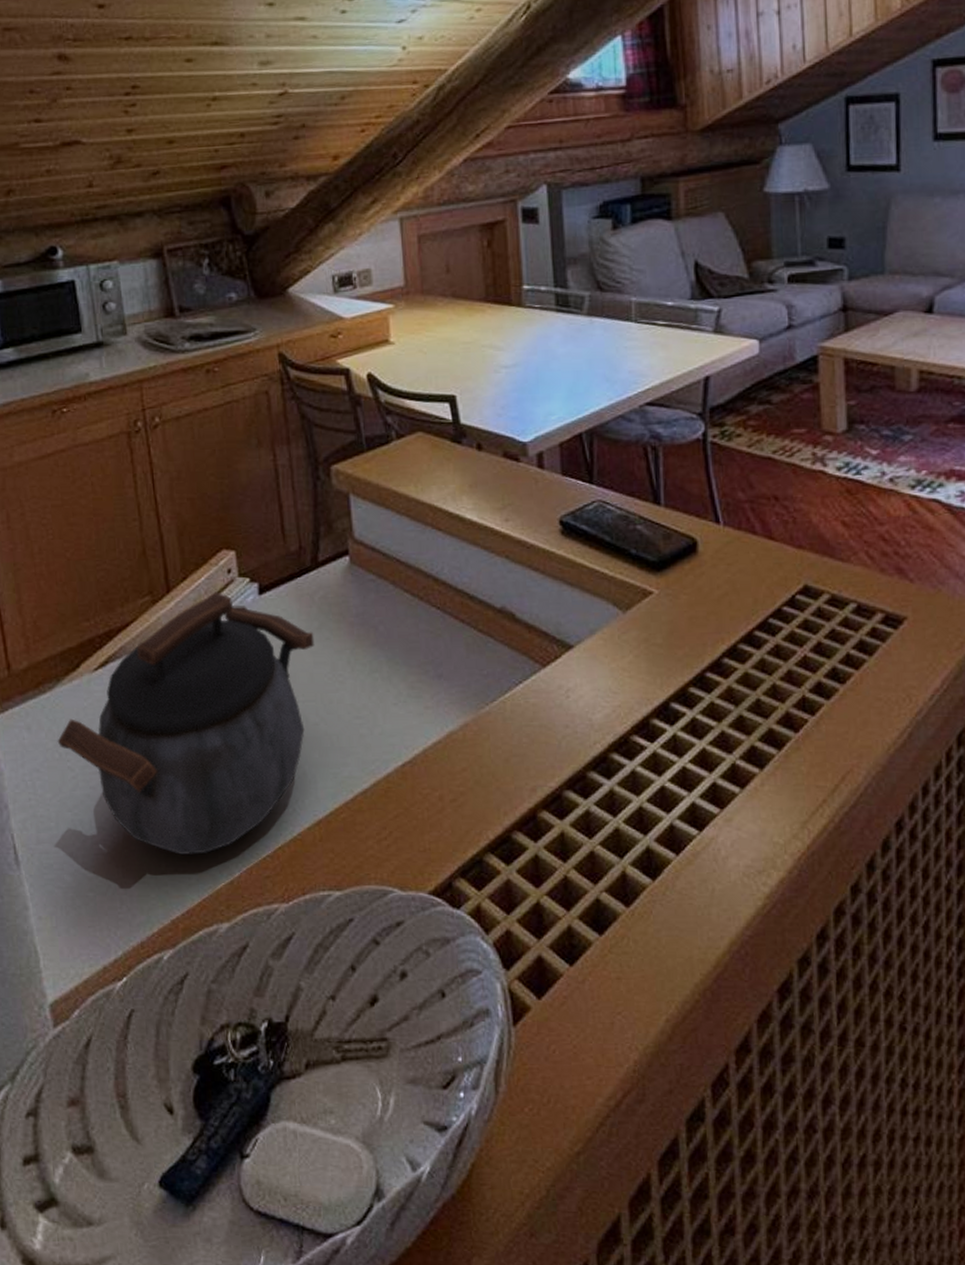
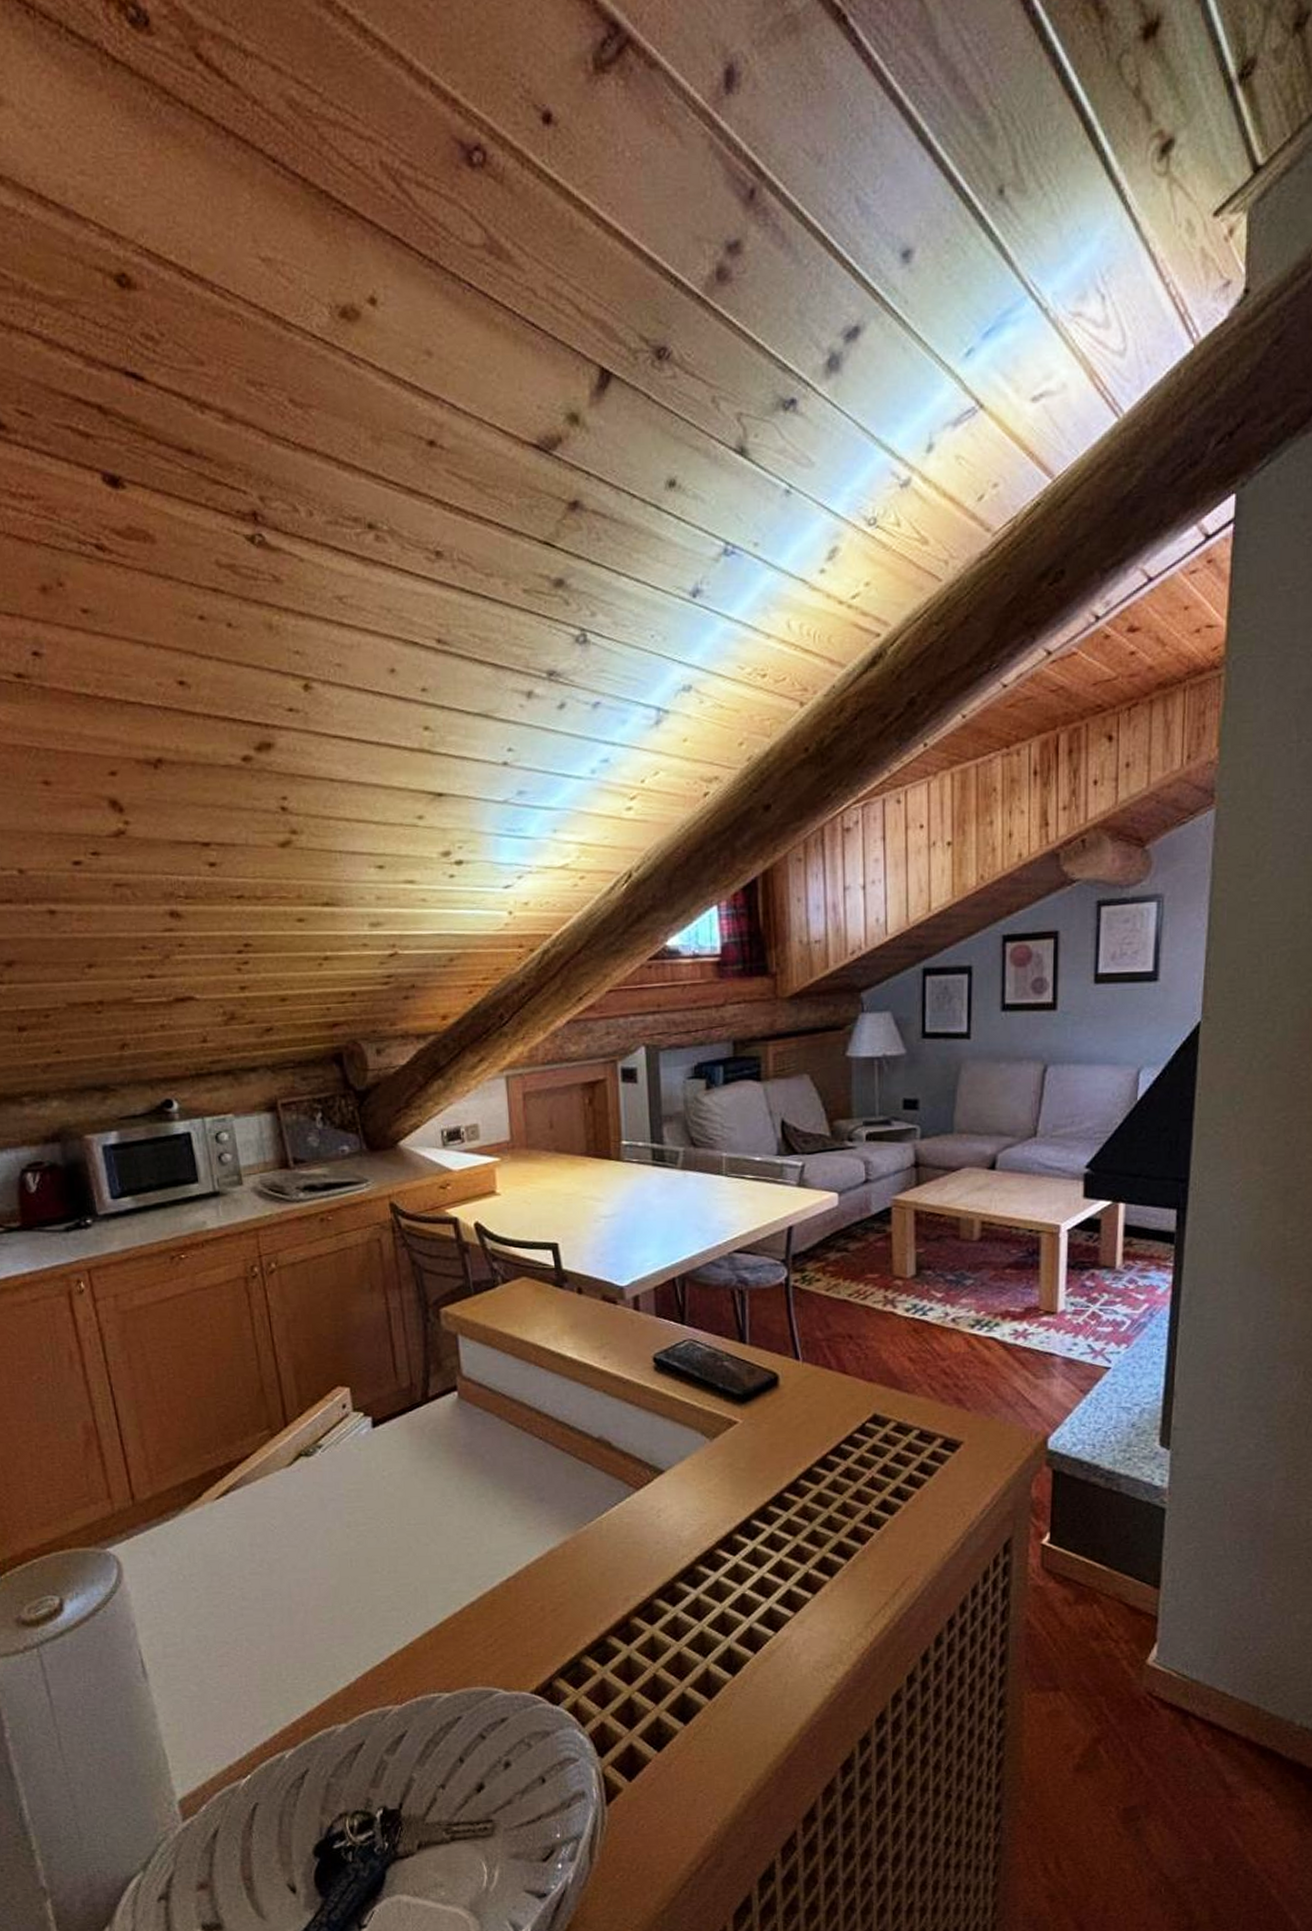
kettle: present [57,591,315,855] -> none [181,1425,425,1664]

